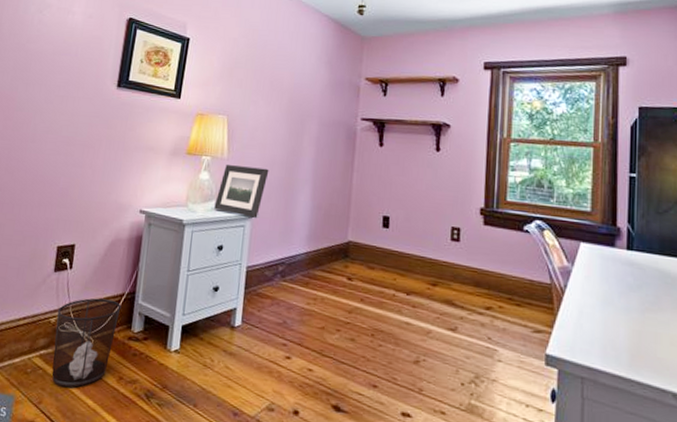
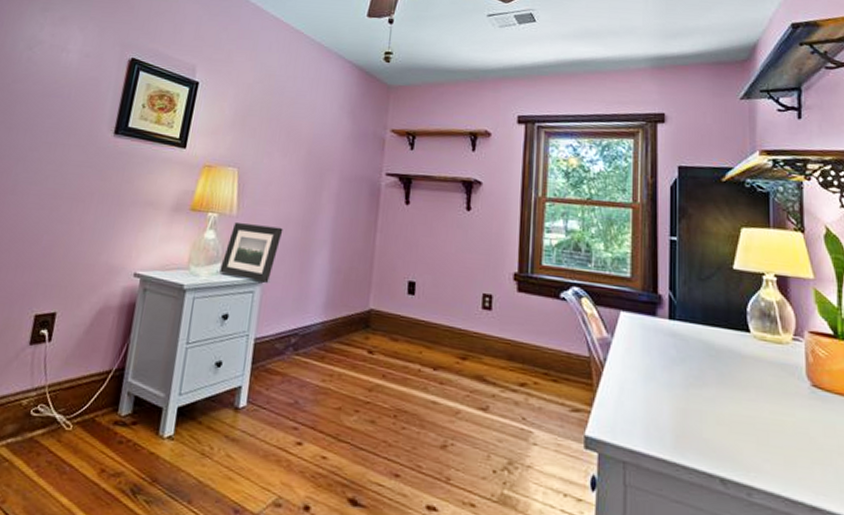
waste bin: present [51,298,122,388] -> none [19,375,108,484]

